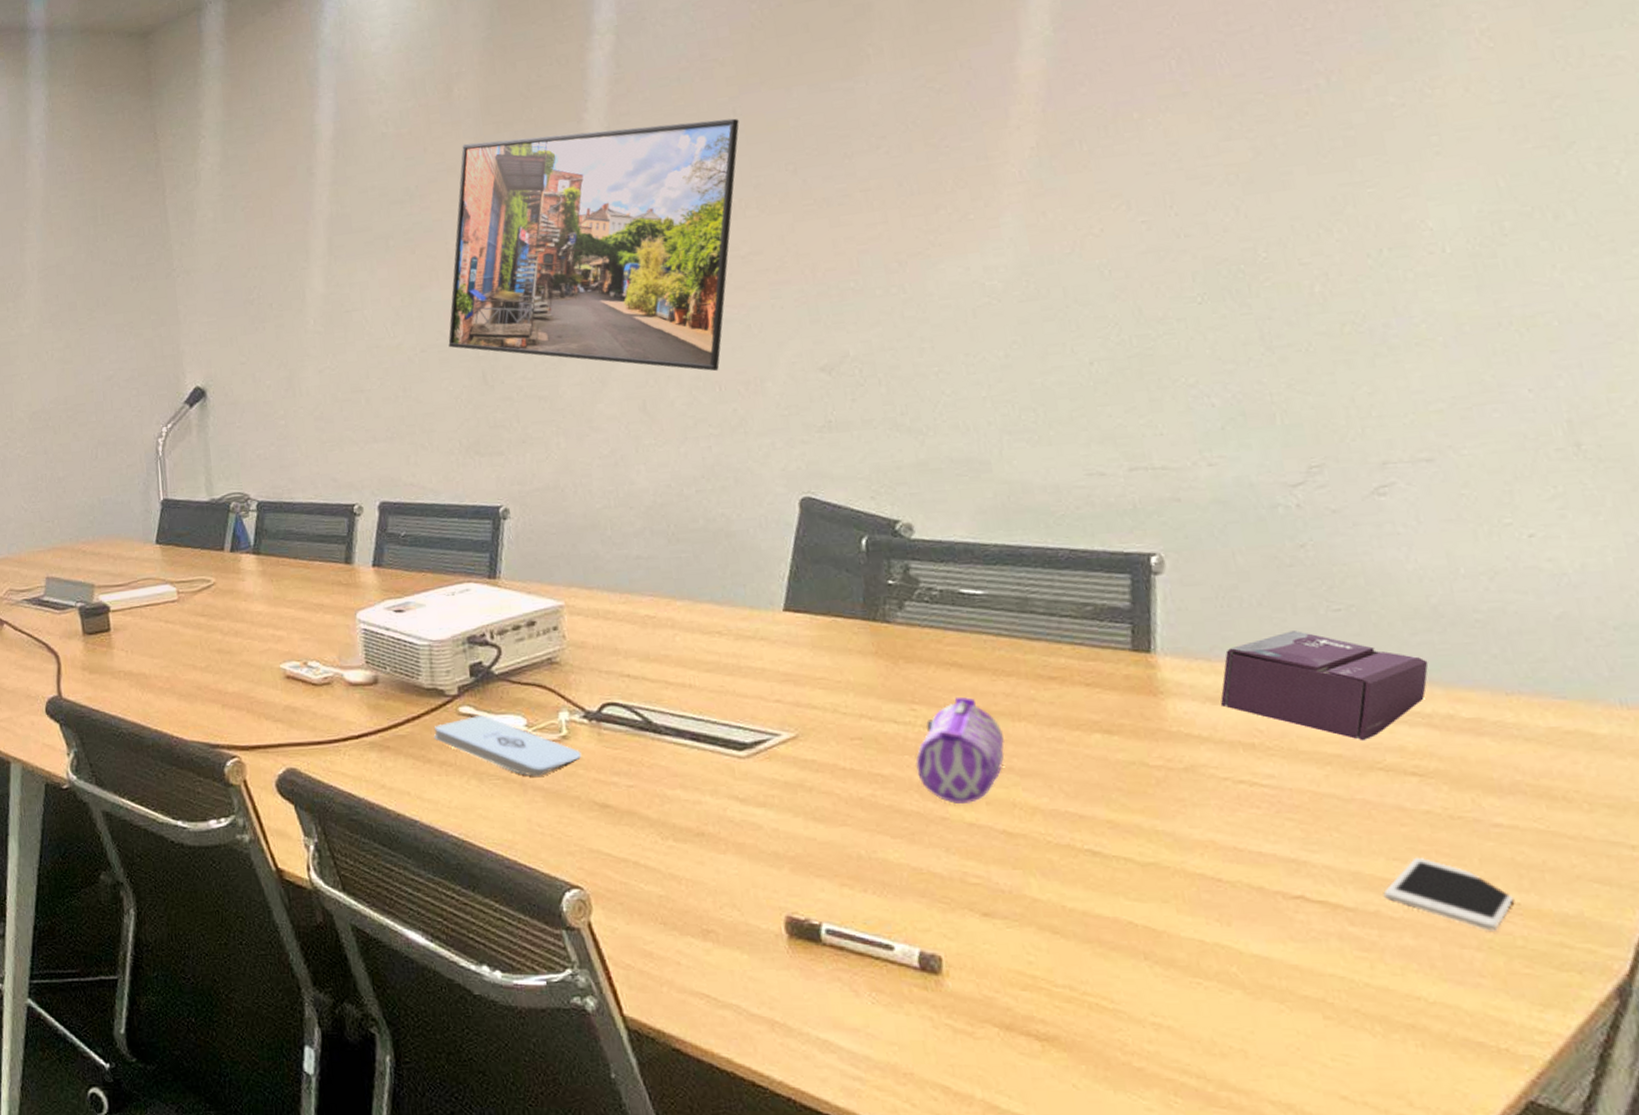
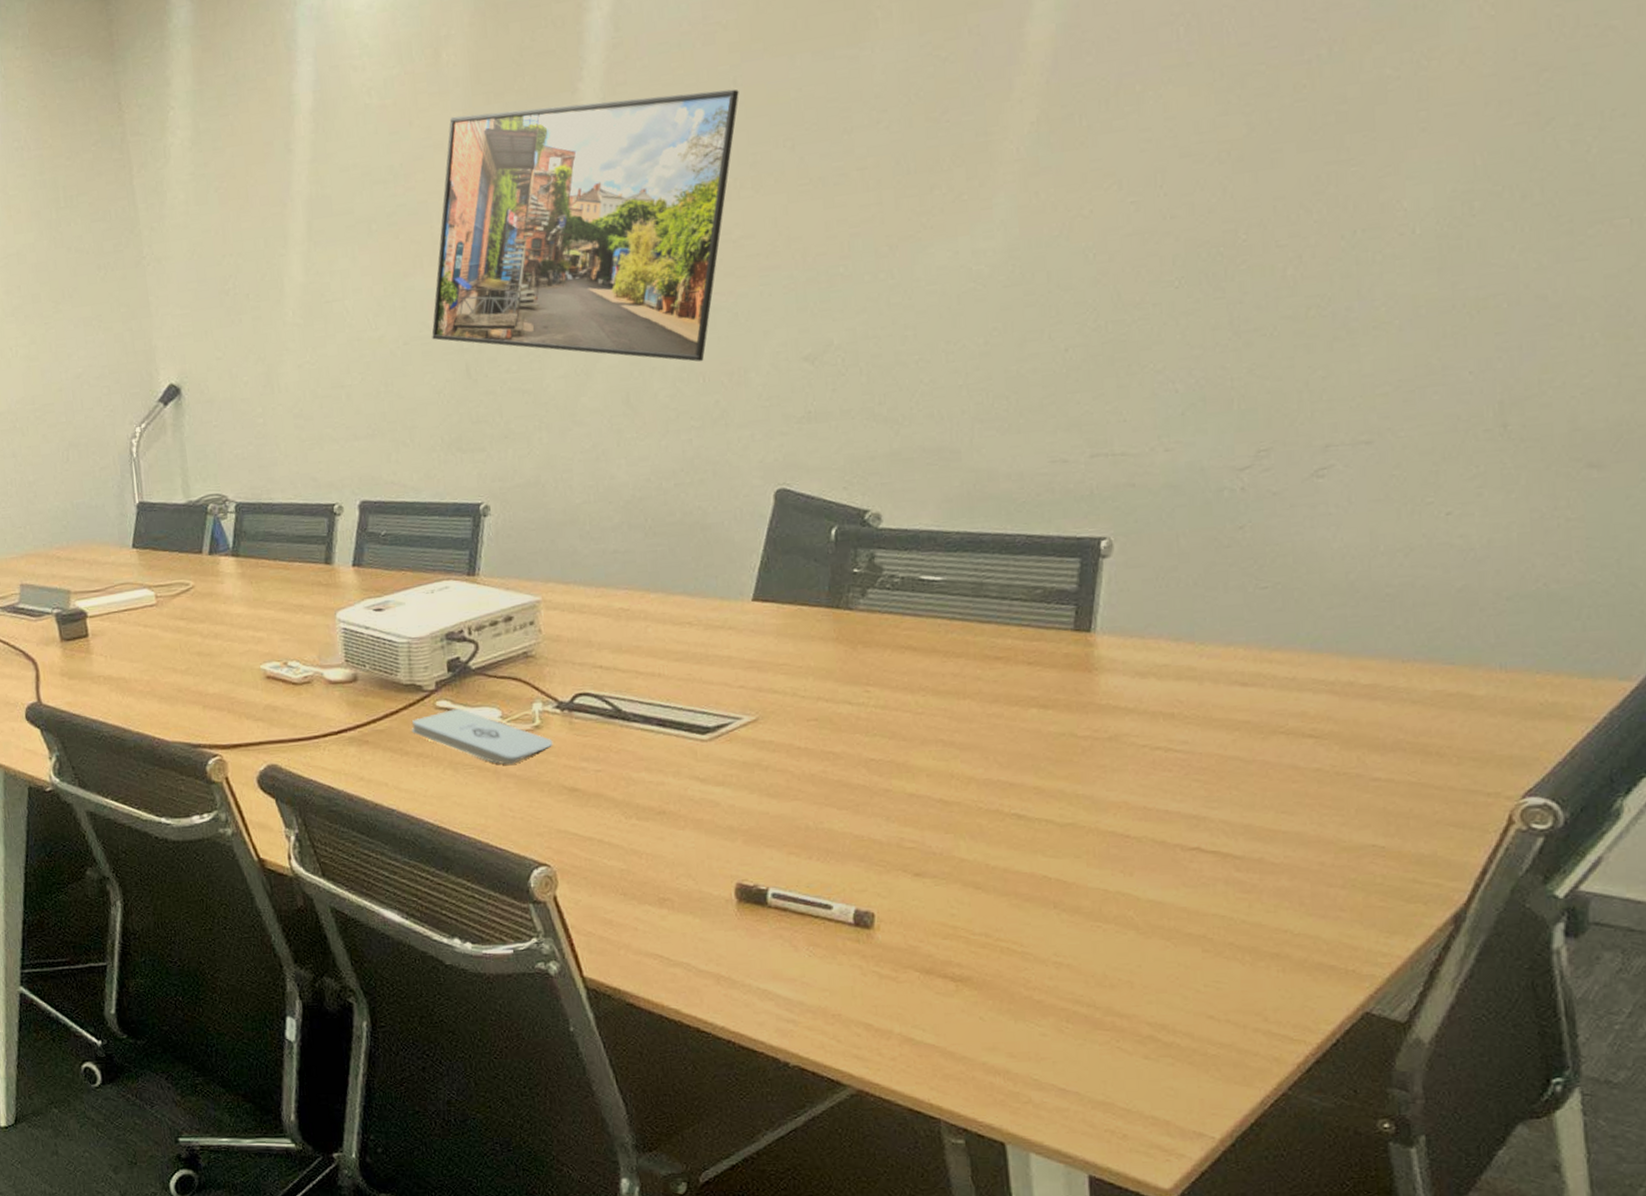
pencil case: present [916,696,1005,804] -> none [865,678,948,777]
tissue box: present [1220,631,1429,741] -> none [1148,608,1339,708]
cell phone: present [1383,857,1514,931] -> none [1268,809,1380,872]

